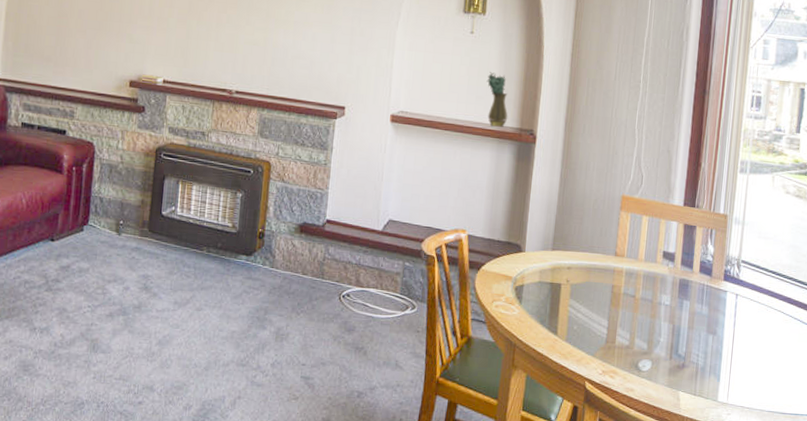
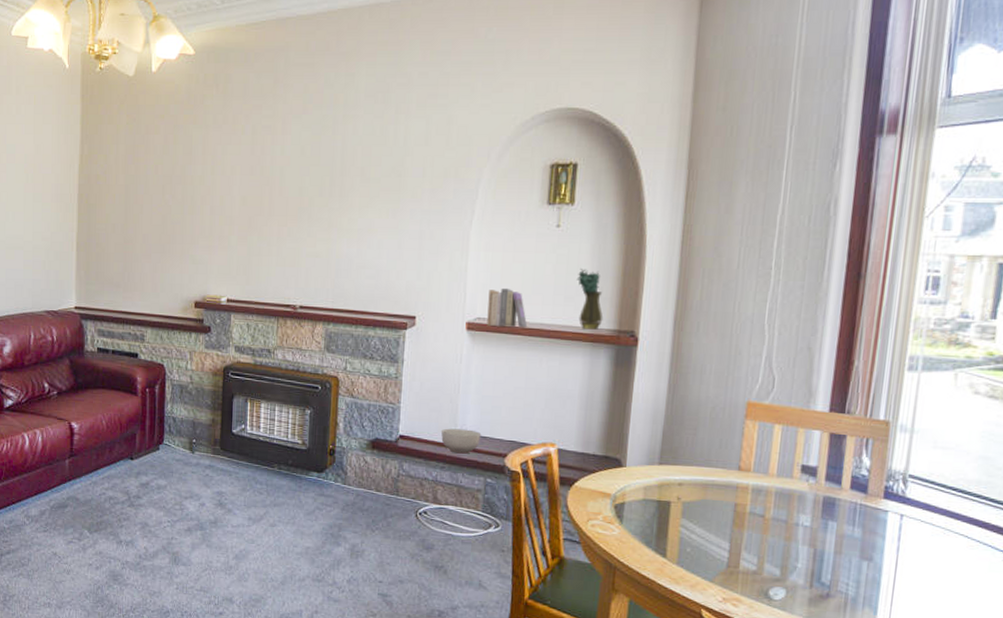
bowl: none [364,214,402,239] -> present [440,428,482,454]
books: none [409,85,444,123] -> present [487,288,528,328]

